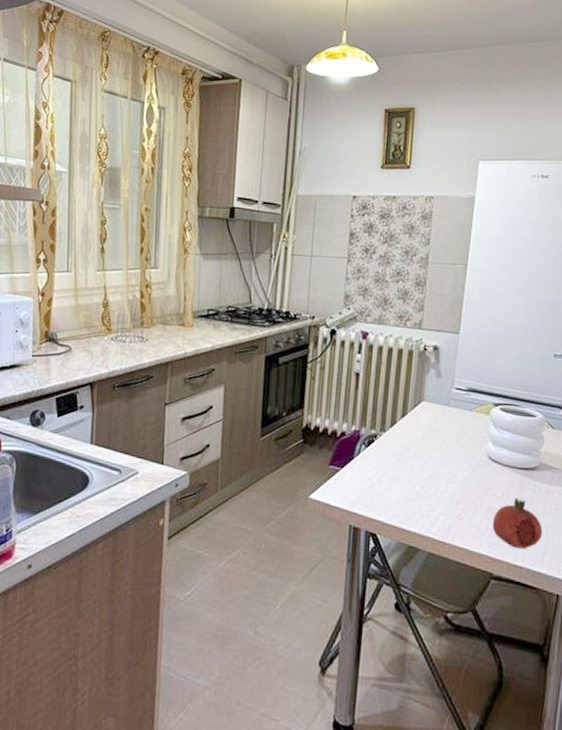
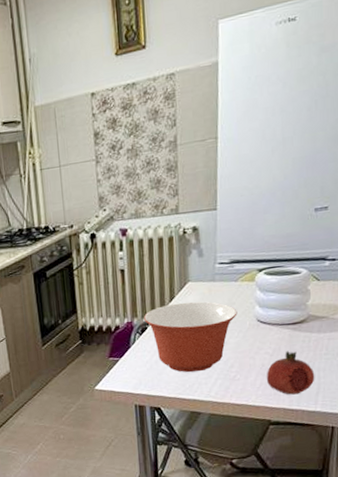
mixing bowl: none [373,420,469,502] -> present [144,301,237,373]

